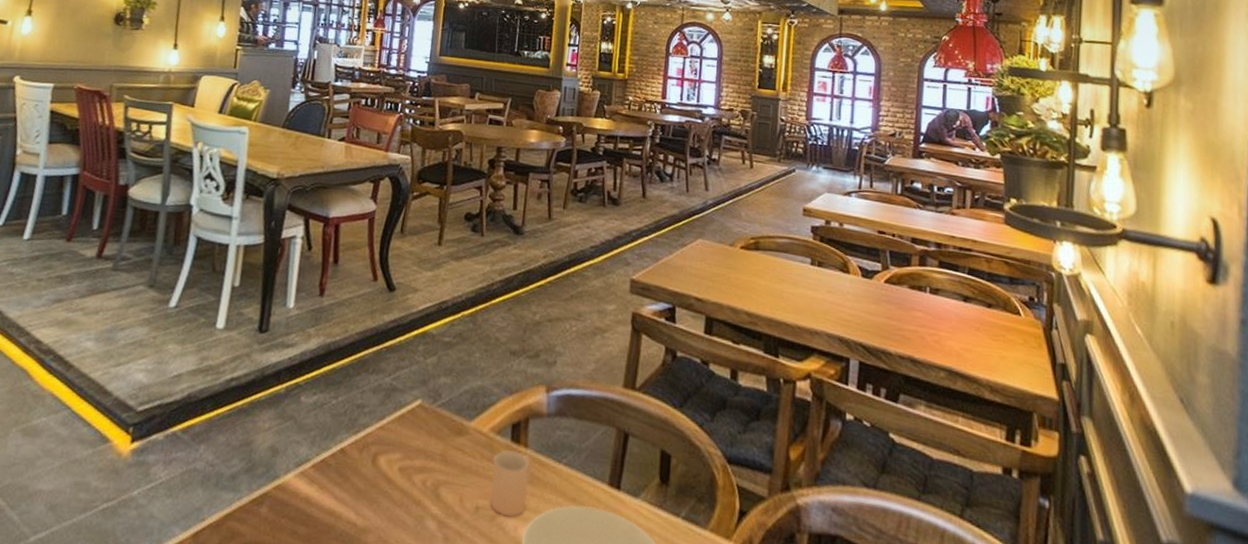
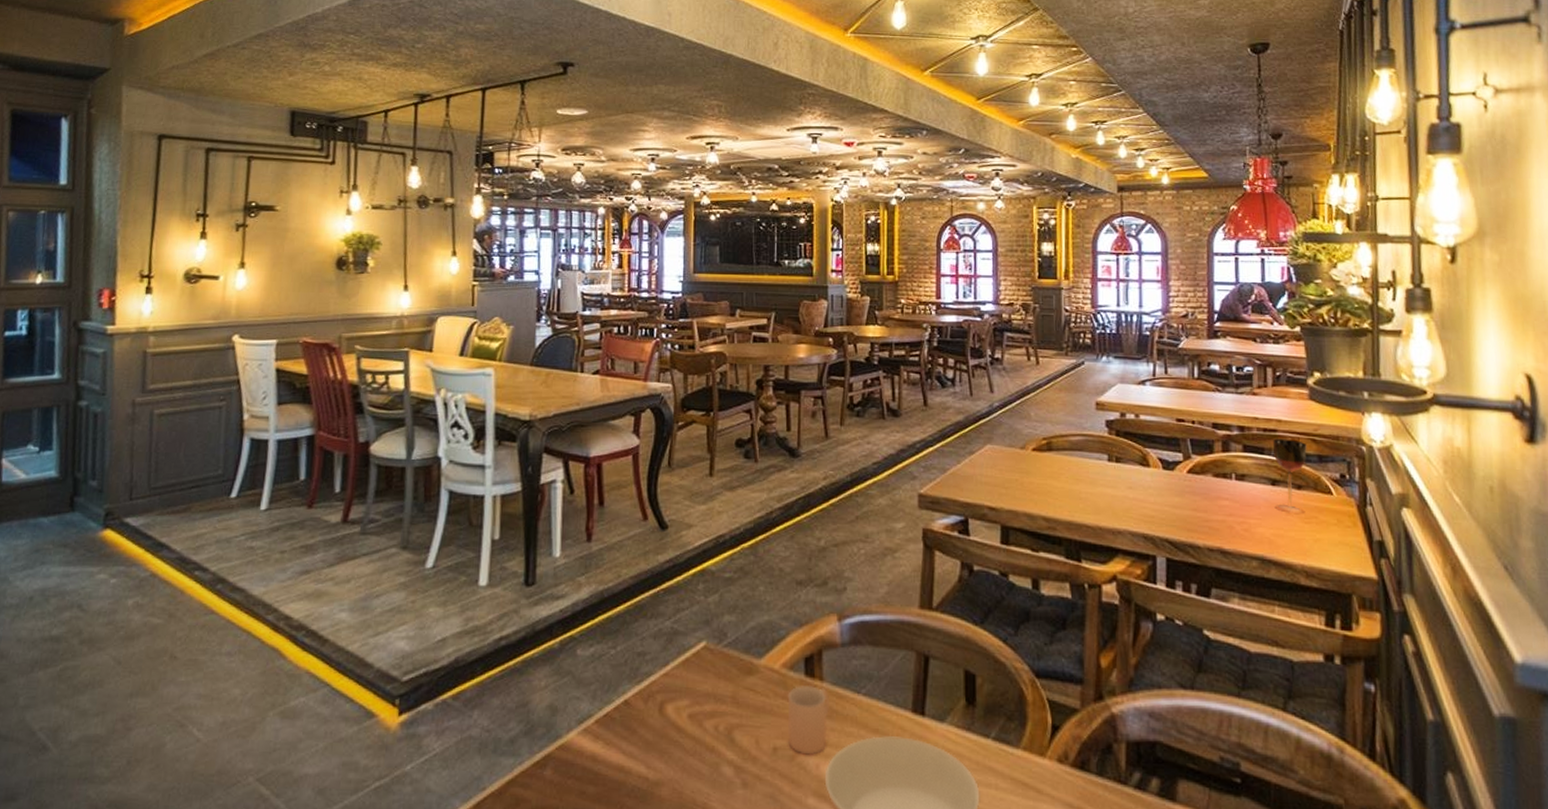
wineglass: none [965,257,999,332] -> present [1273,438,1307,515]

